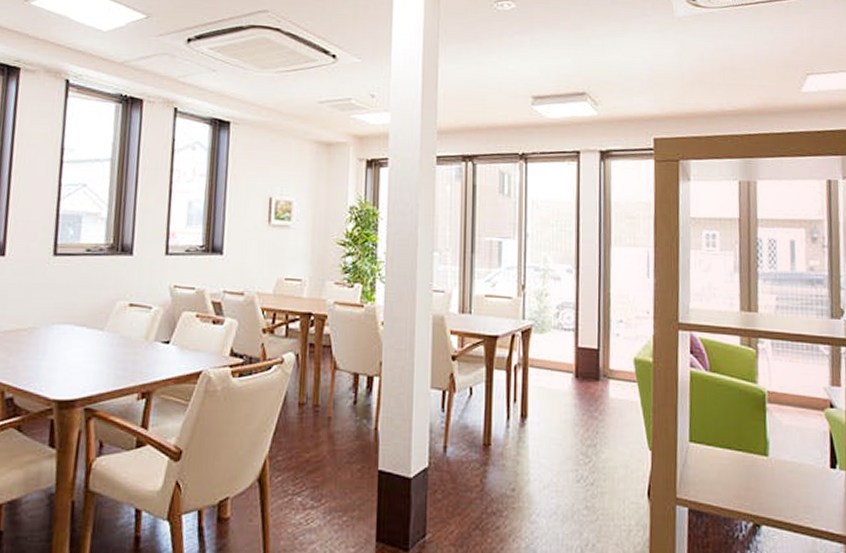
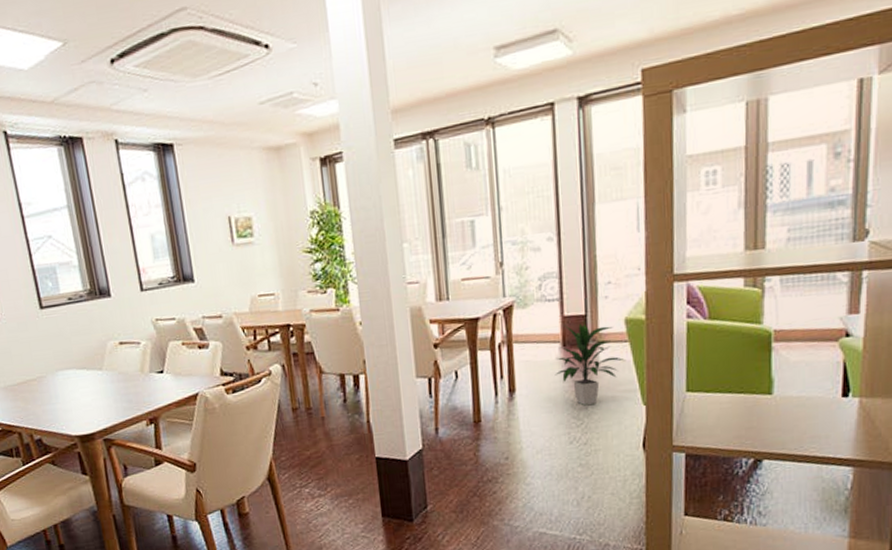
indoor plant: none [566,356,635,443] -> present [555,323,627,406]

